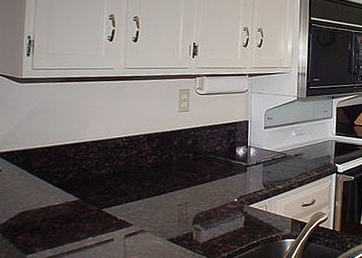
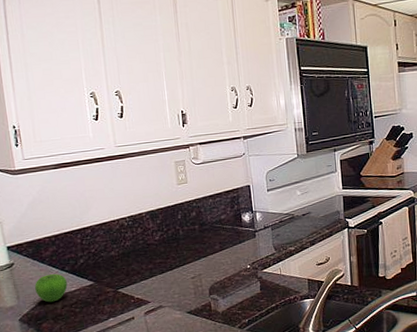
apple: none [18,186,52,214] -> present [35,274,68,303]

